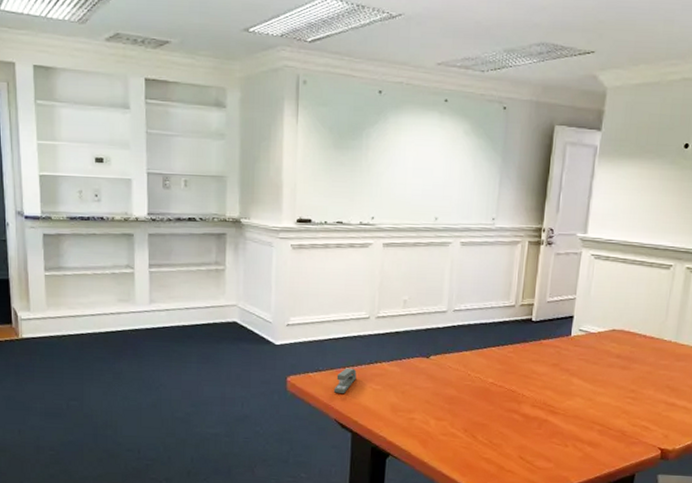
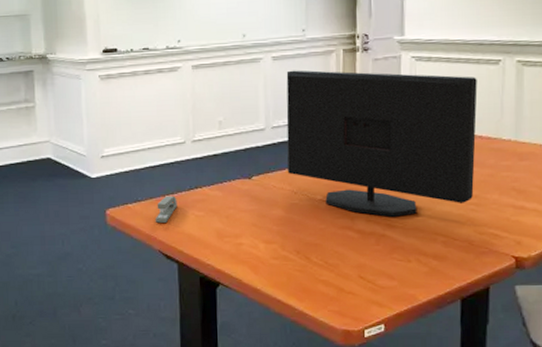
monitor: none [463,257,649,404] -> present [286,70,478,217]

